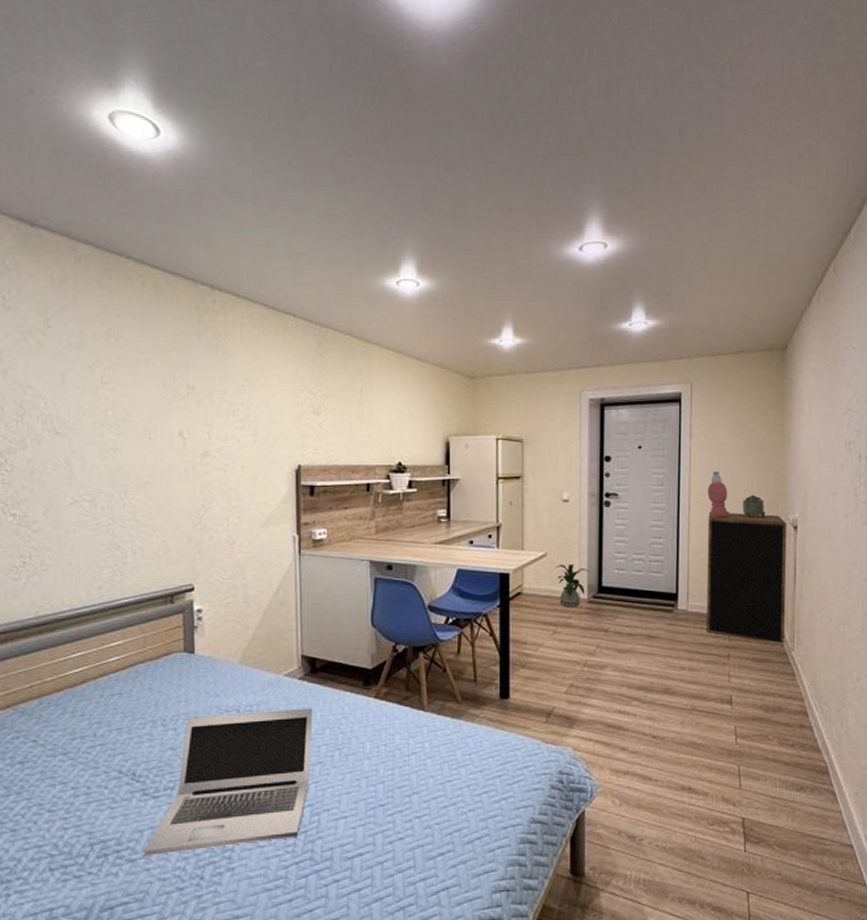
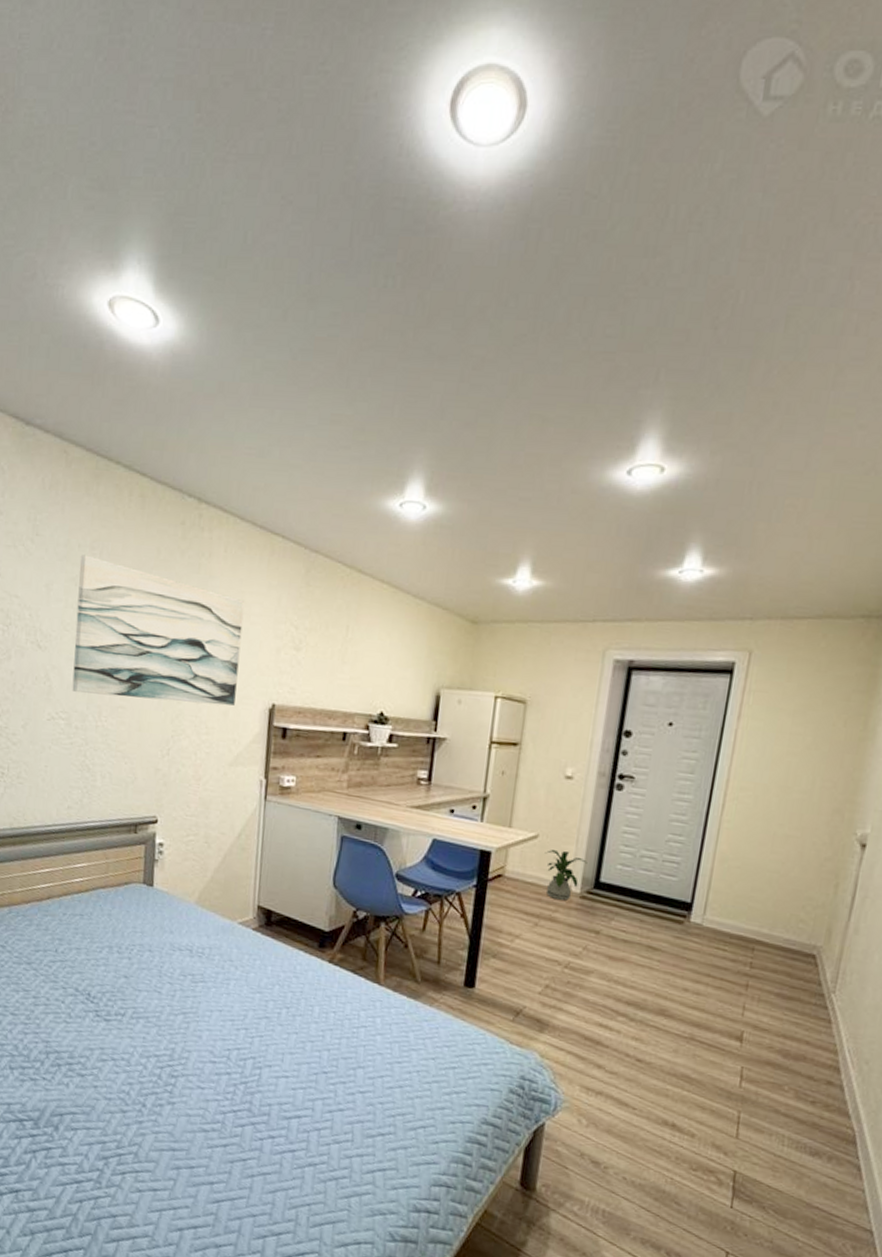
wall art: none [95,343,264,474] -> present [72,555,245,706]
laptop: present [144,708,313,856] -> none [93,949,265,1087]
cabinet: present [706,513,787,643] -> none [722,816,852,982]
table lamp: present [707,472,729,517] -> none [747,764,779,821]
decorative box: present [743,495,765,518] -> none [794,798,826,829]

